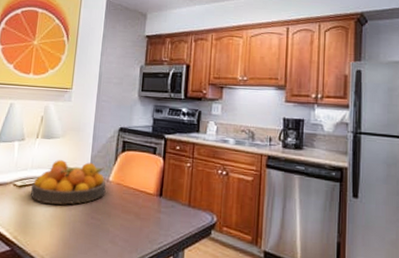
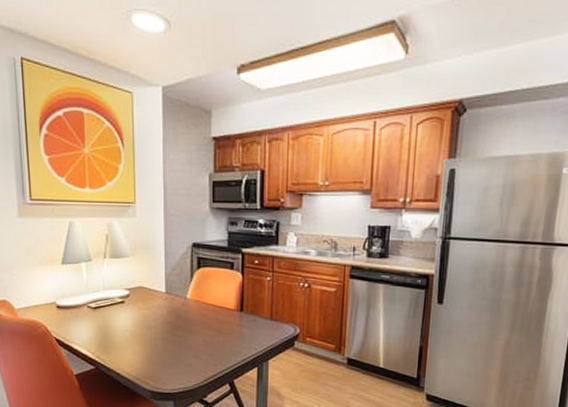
fruit bowl: present [31,160,107,205] -> none [107,280,184,324]

